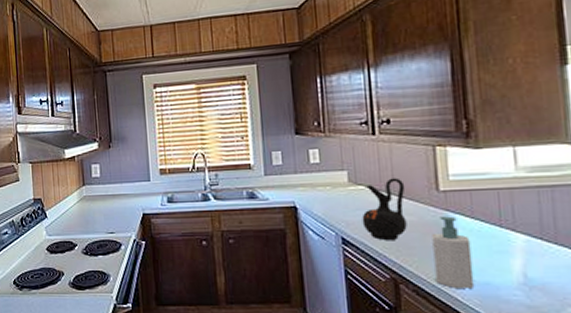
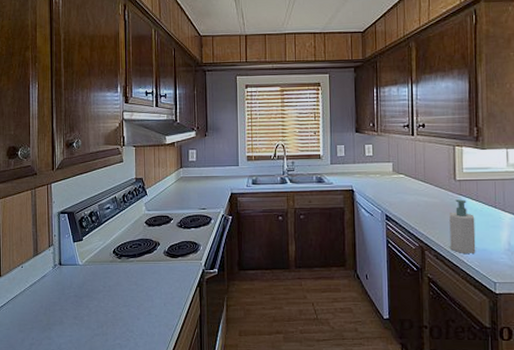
ceramic jug: present [362,178,407,240] -> none [401,169,433,217]

